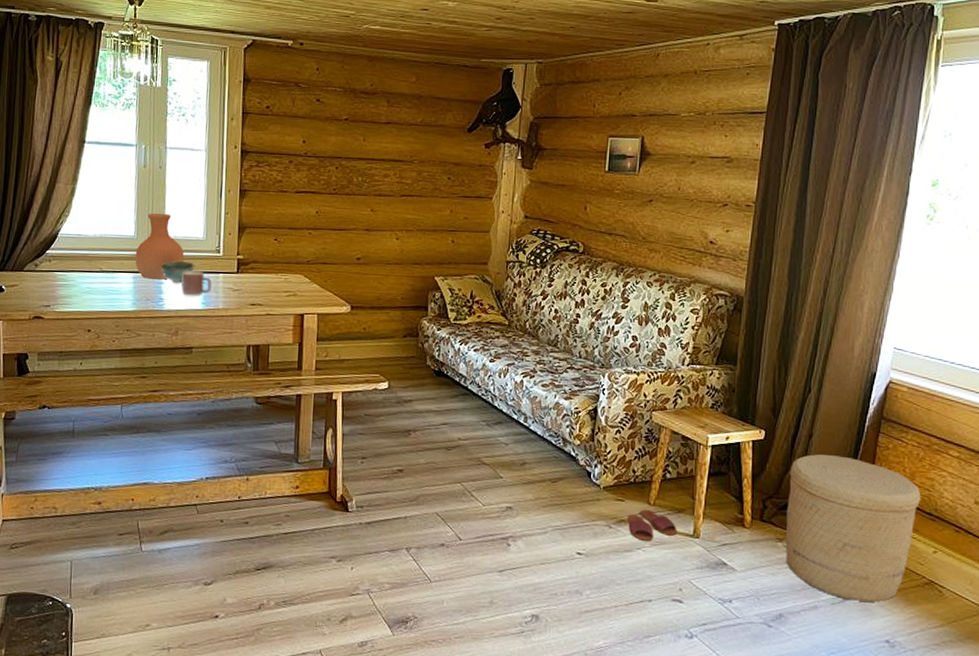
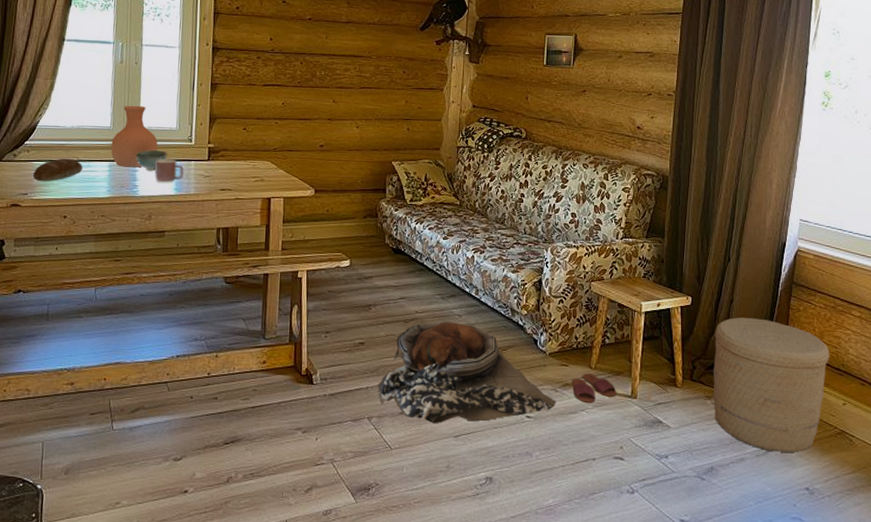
bread: none [55,268,107,294] -> present [32,158,83,182]
dog bed: none [416,449,610,557] -> present [377,320,556,423]

